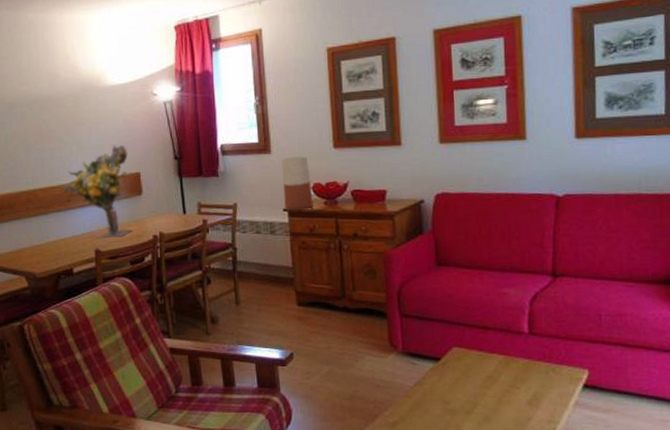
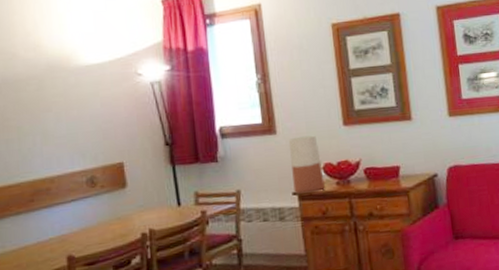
bouquet: present [63,144,133,239] -> none [24,131,116,244]

